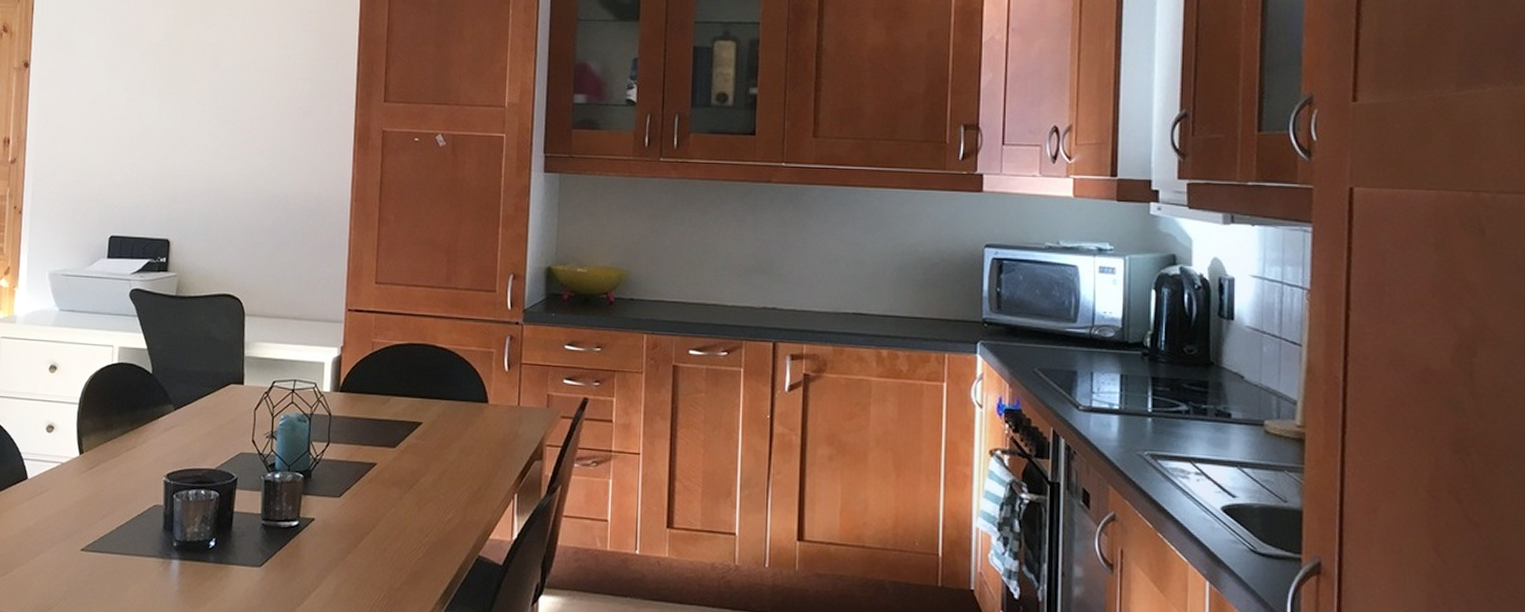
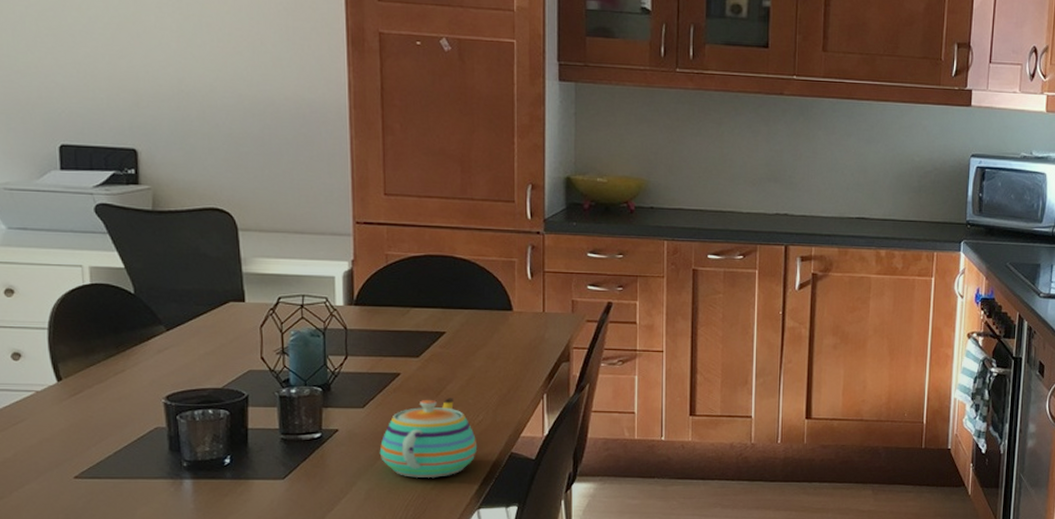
teapot: none [350,492,446,577] -> present [379,398,478,477]

